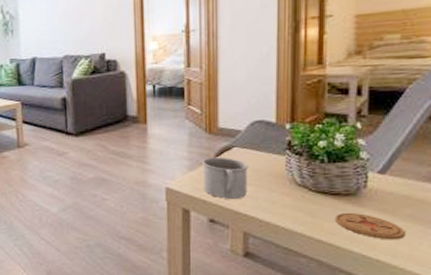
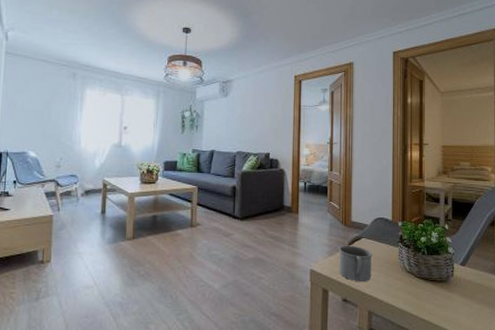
coaster: present [334,212,405,240] -> none [433,296,480,320]

